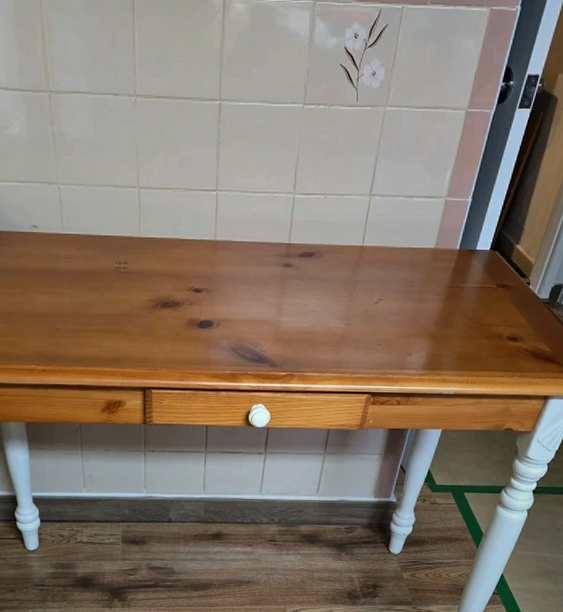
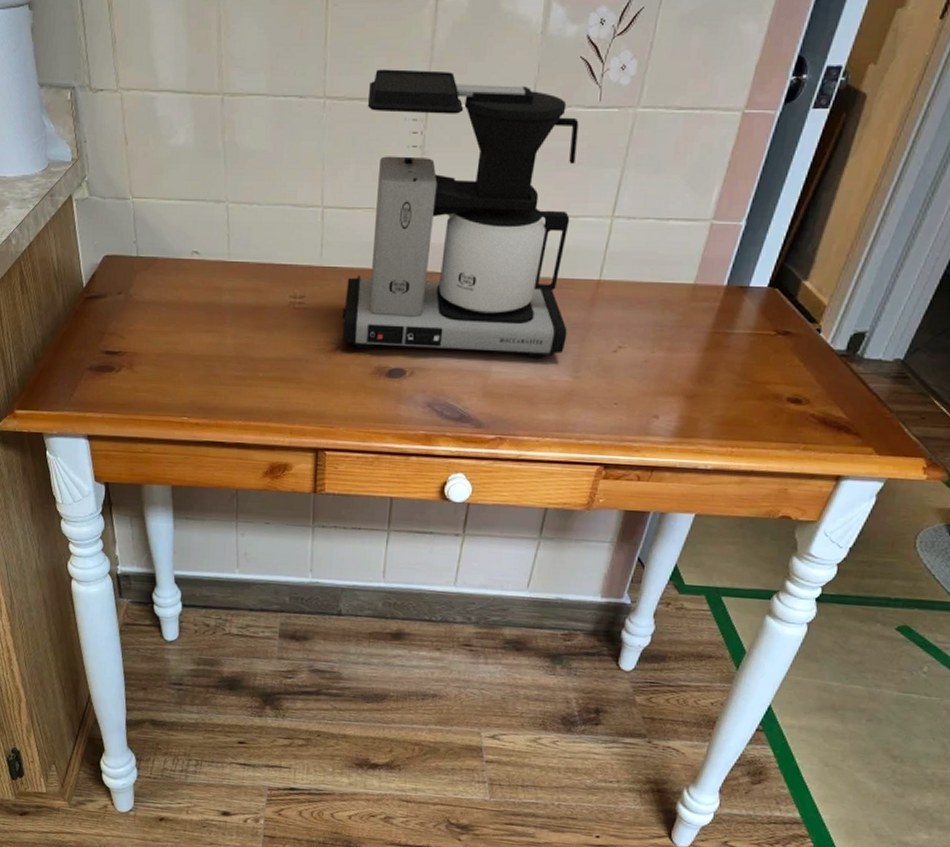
coffee maker: none [159,72,341,310] -> present [342,69,579,358]

